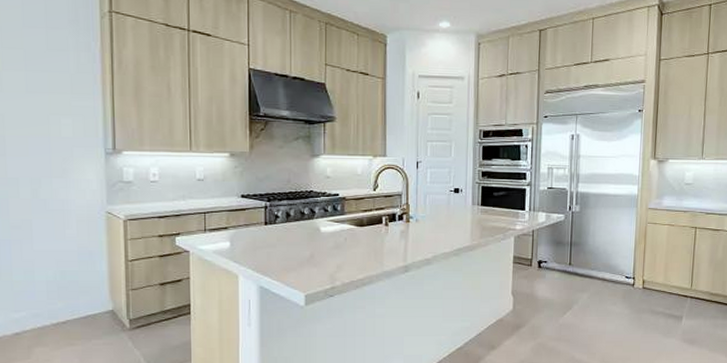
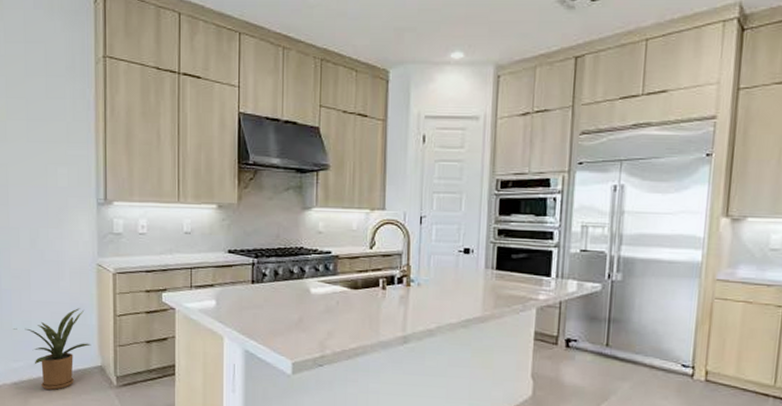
house plant: none [13,255,102,337] -> present [13,308,91,390]

